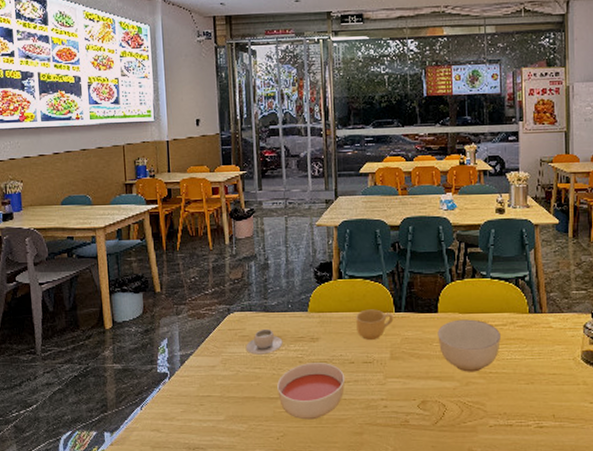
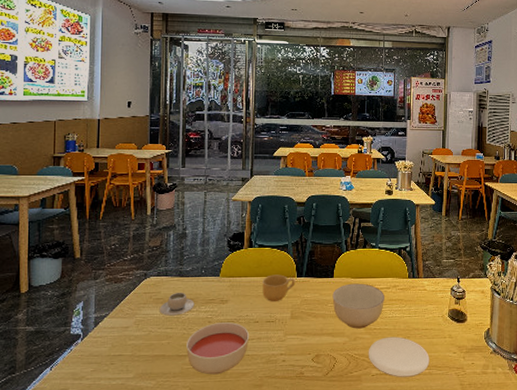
plate: none [483,382,560,431] -> present [368,337,430,378]

